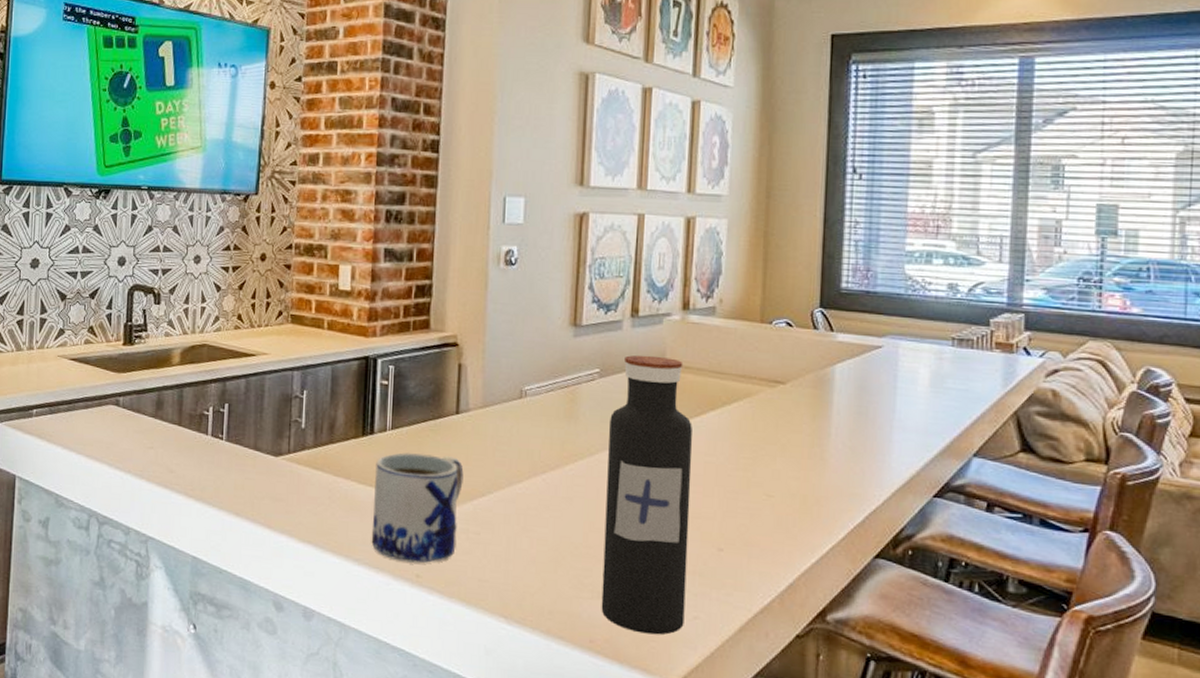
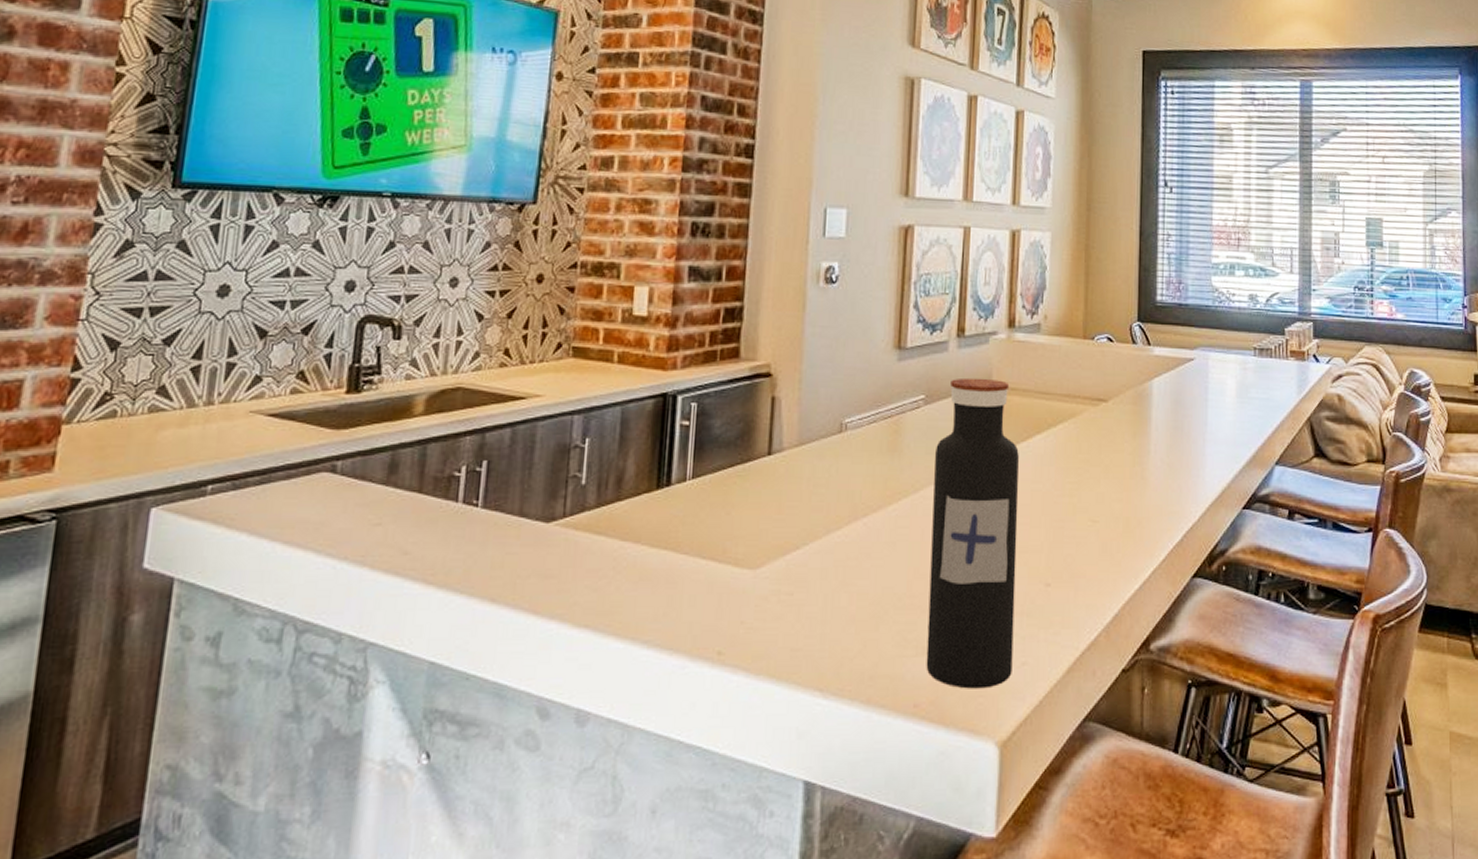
mug: present [371,452,464,564] -> none [664,505,776,638]

